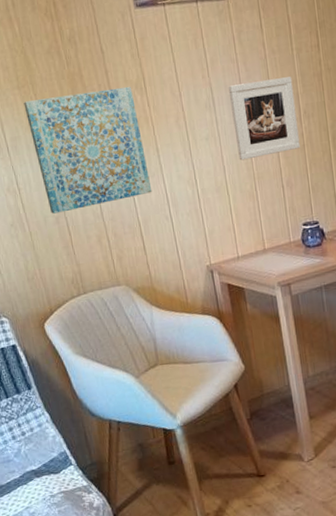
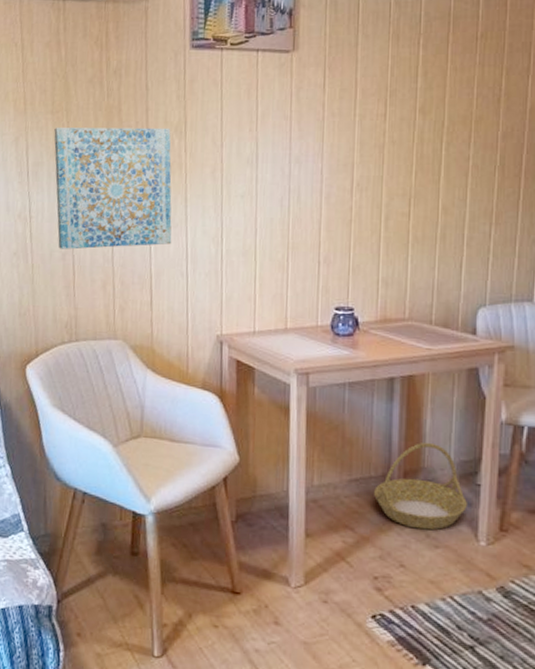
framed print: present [228,77,300,161] -> none [274,143,349,226]

